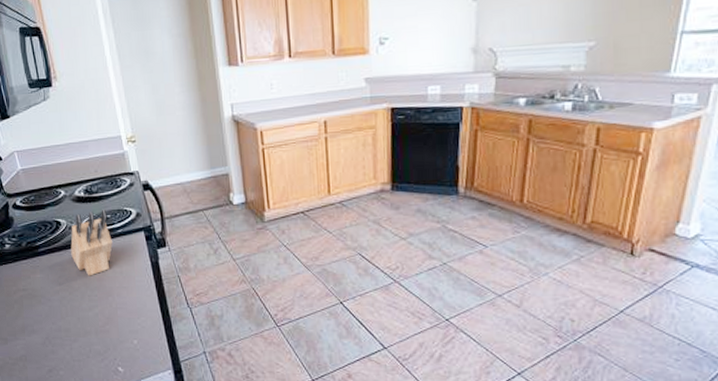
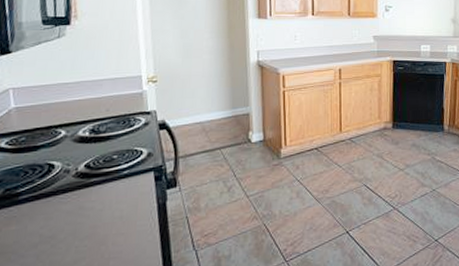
knife block: present [71,210,113,276] -> none [61,150,115,224]

